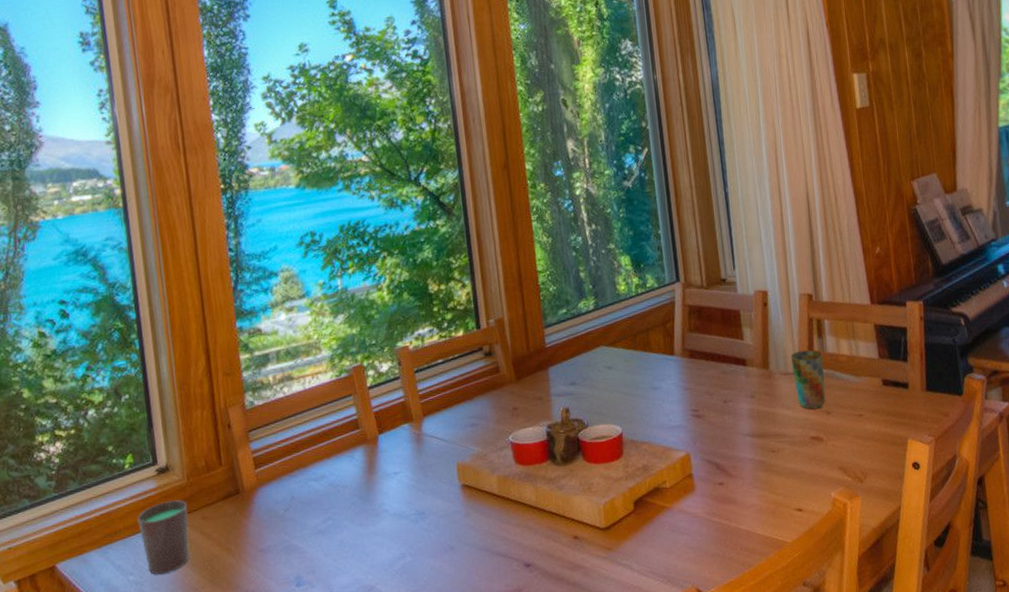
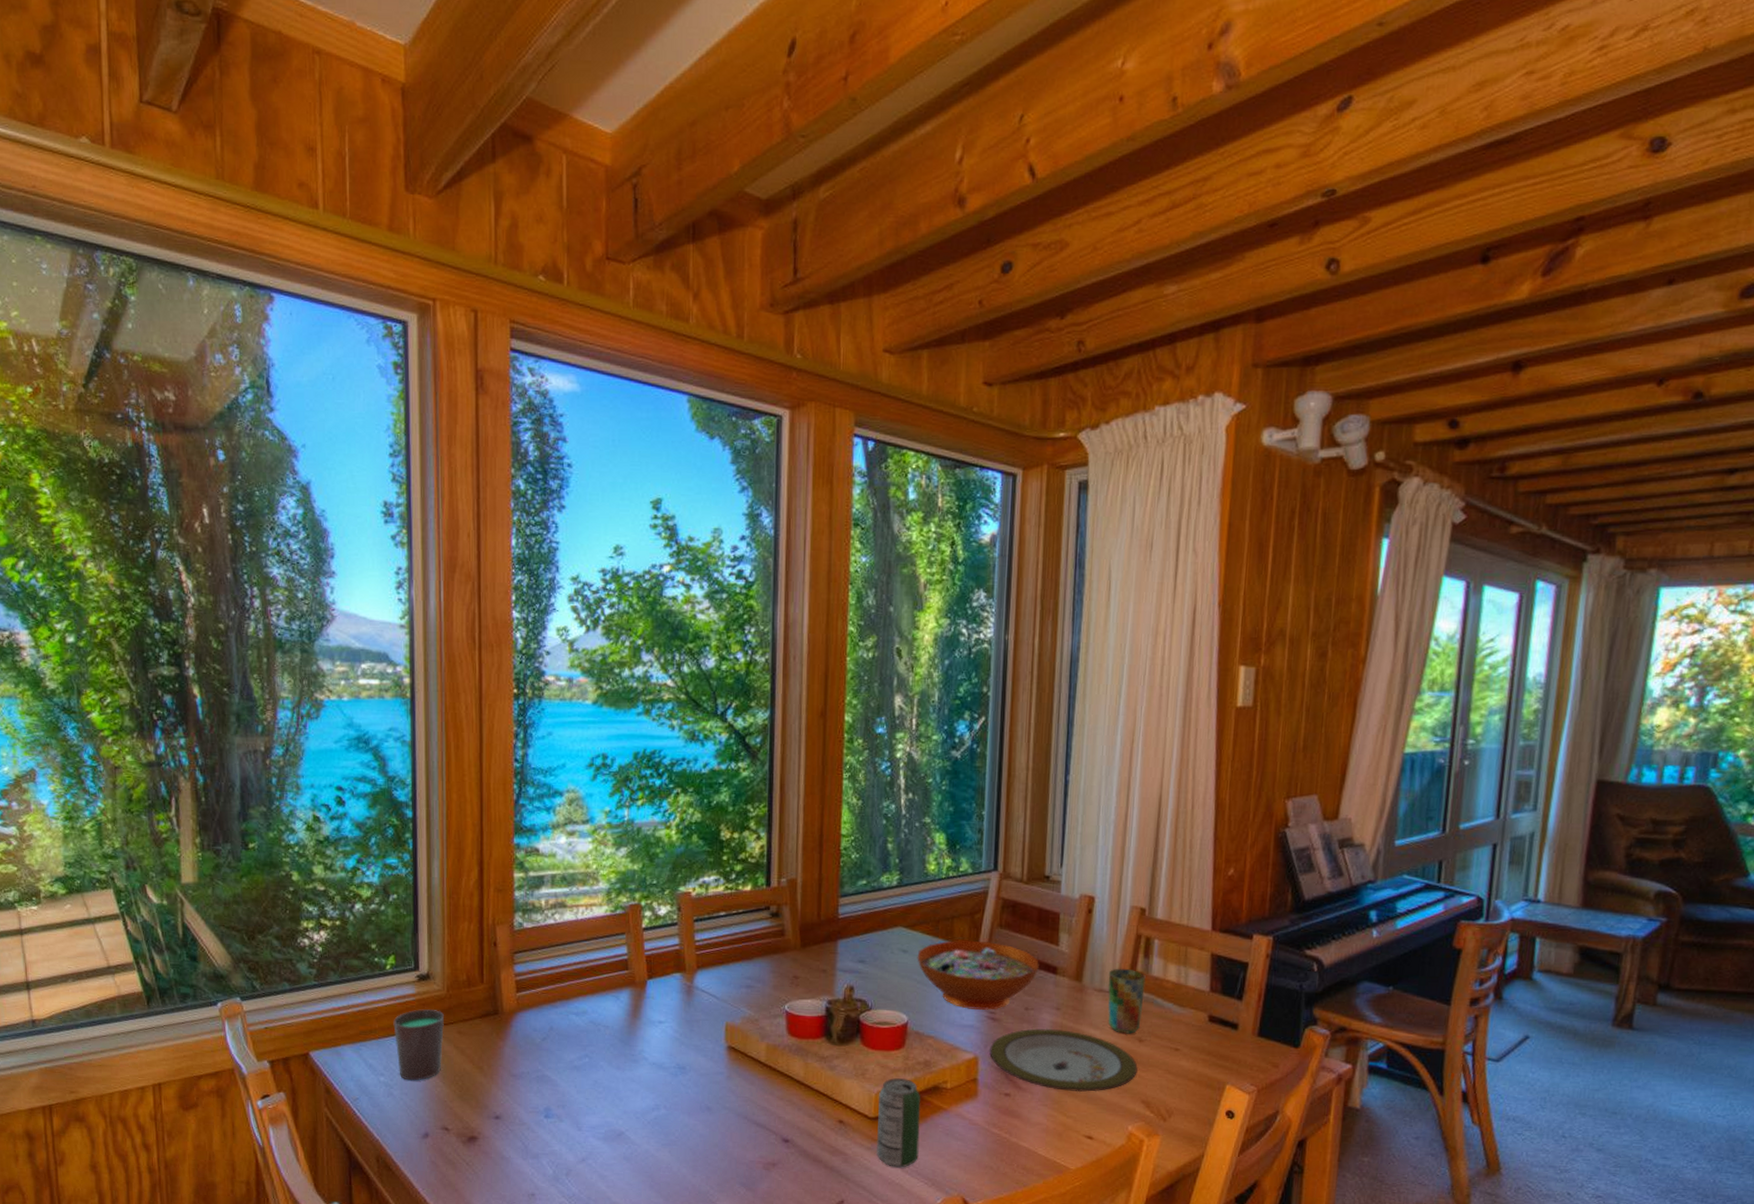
beverage can: none [606,485,651,572] -> present [876,1078,921,1168]
decorative bowl: none [621,346,730,411] -> present [917,940,1039,1010]
plate: none [699,415,831,471] -> present [989,1028,1138,1092]

